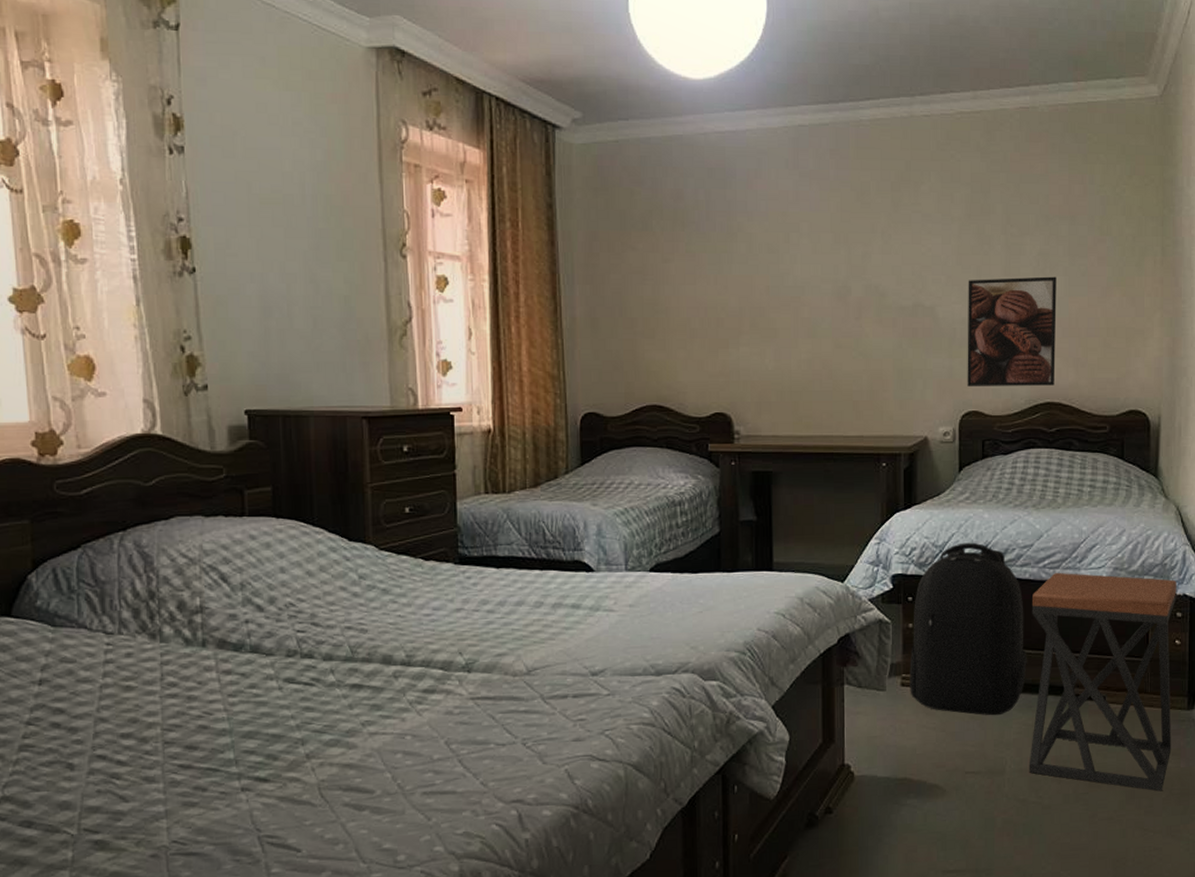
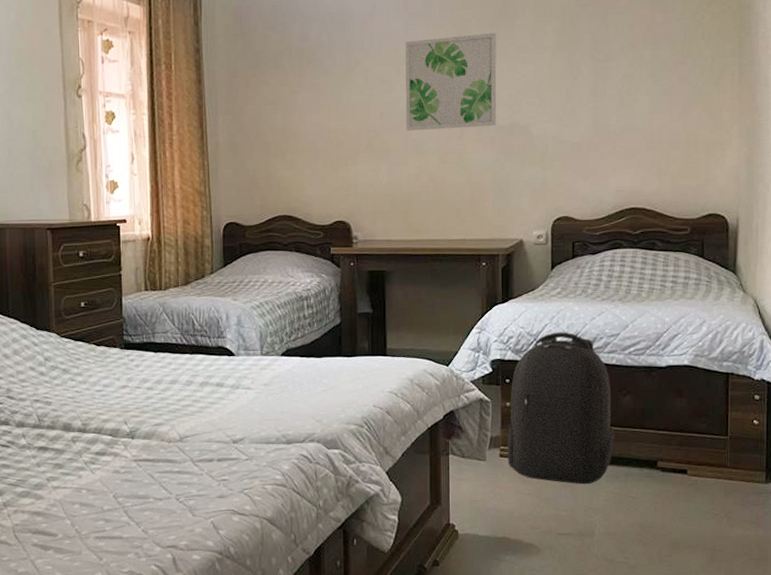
wall art: none [795,198,899,309] -> present [405,32,497,131]
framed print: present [967,276,1057,386] -> none [558,96,641,195]
stool: present [1028,572,1176,792] -> none [616,358,754,556]

